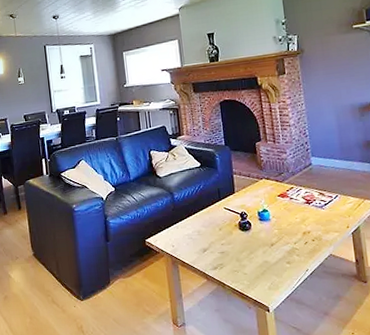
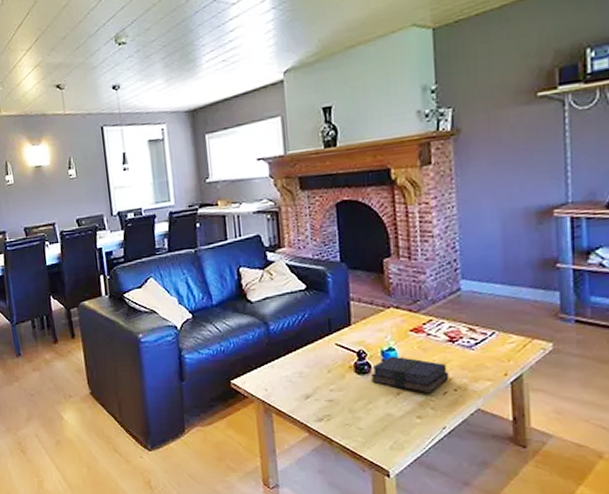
book: none [251,215,308,244] -> present [370,356,449,394]

